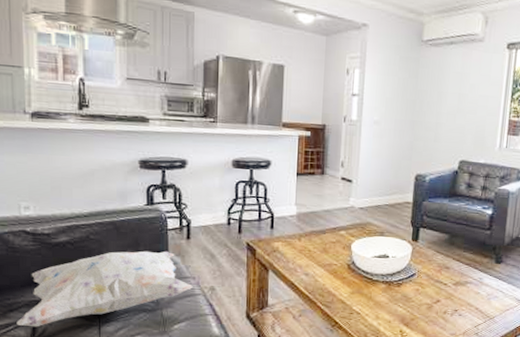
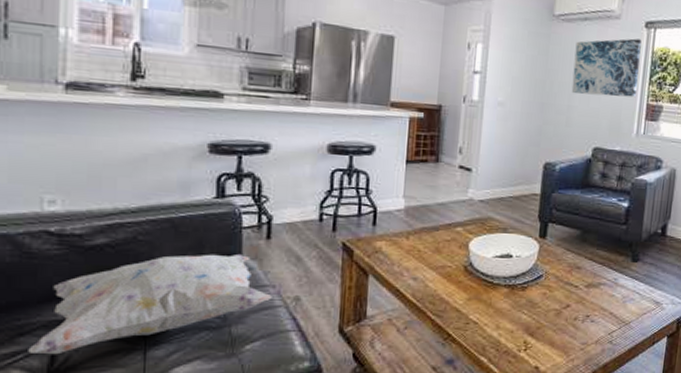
wall art: none [439,59,504,114] -> present [571,38,642,98]

